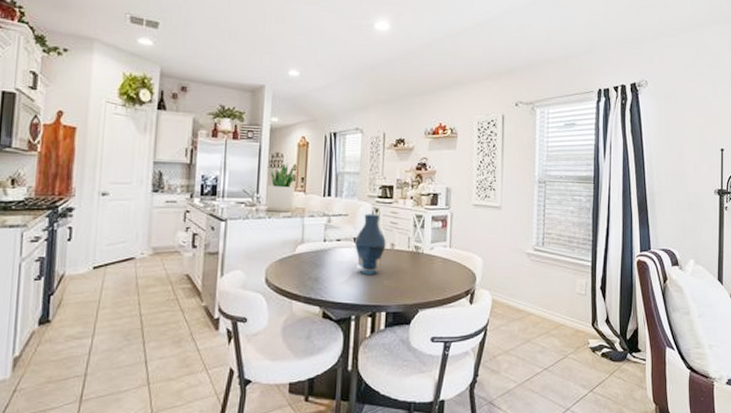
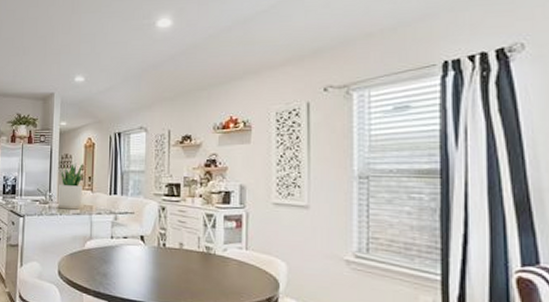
vase: present [355,214,386,274] -> none [142,212,174,274]

